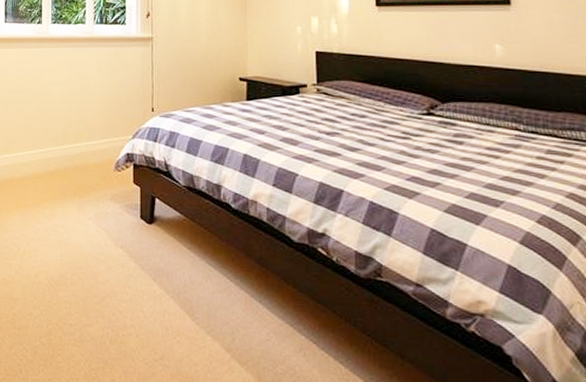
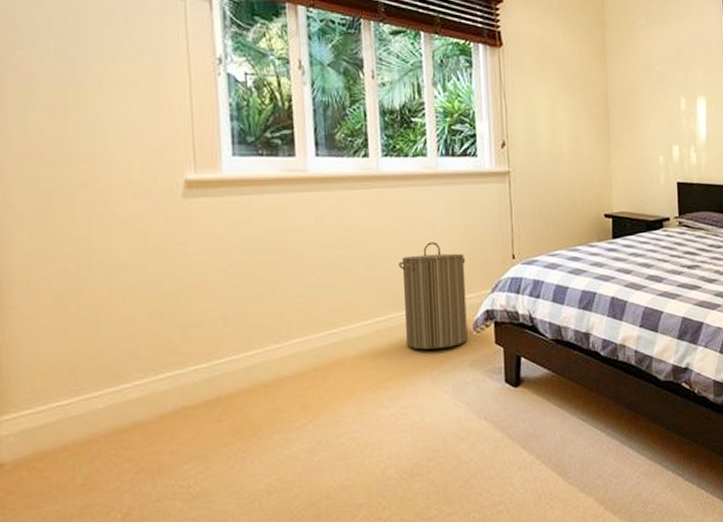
laundry hamper: none [59,92,112,181] -> present [399,242,468,350]

